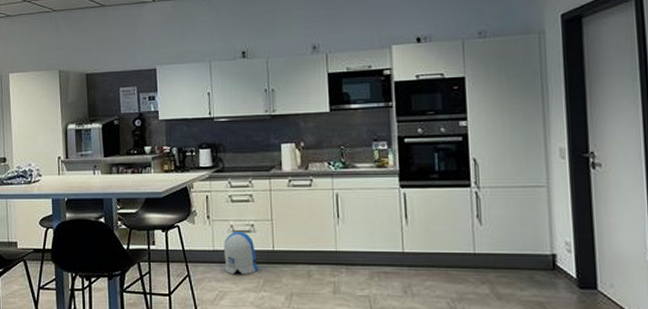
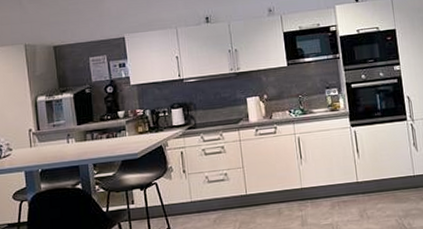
sun visor: present [224,232,258,275] -> none [200,181,234,221]

